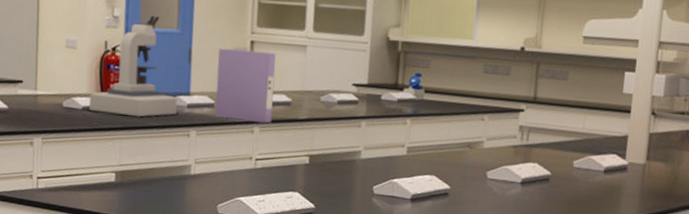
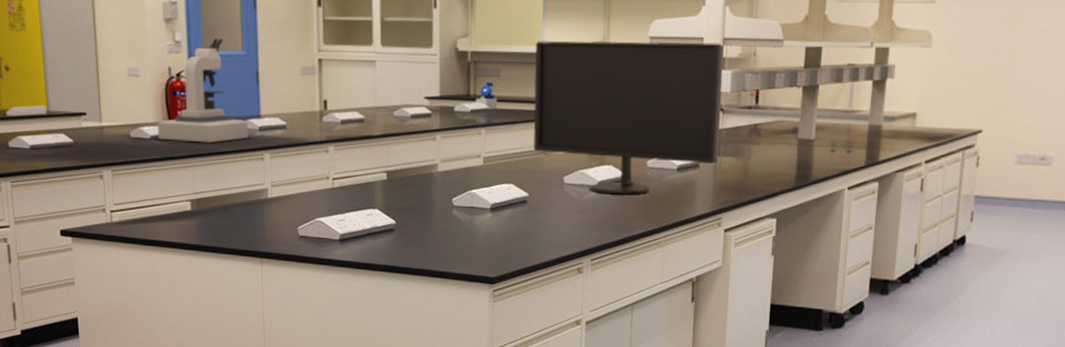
binder: present [214,48,276,124] -> none [286,68,347,142]
computer monitor: none [458,34,660,195] -> present [533,41,725,195]

